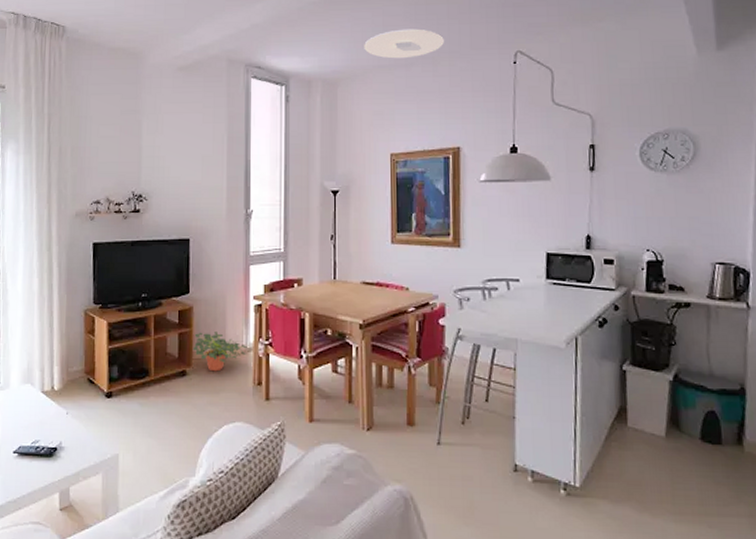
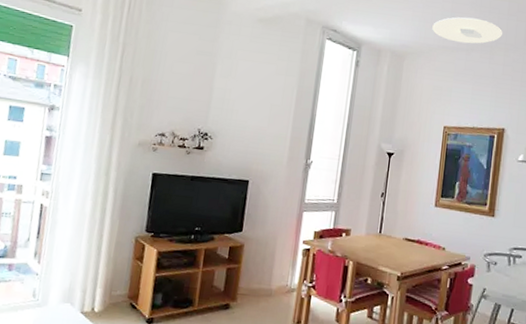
potted plant: present [192,332,247,372] -> none [238,269,292,308]

